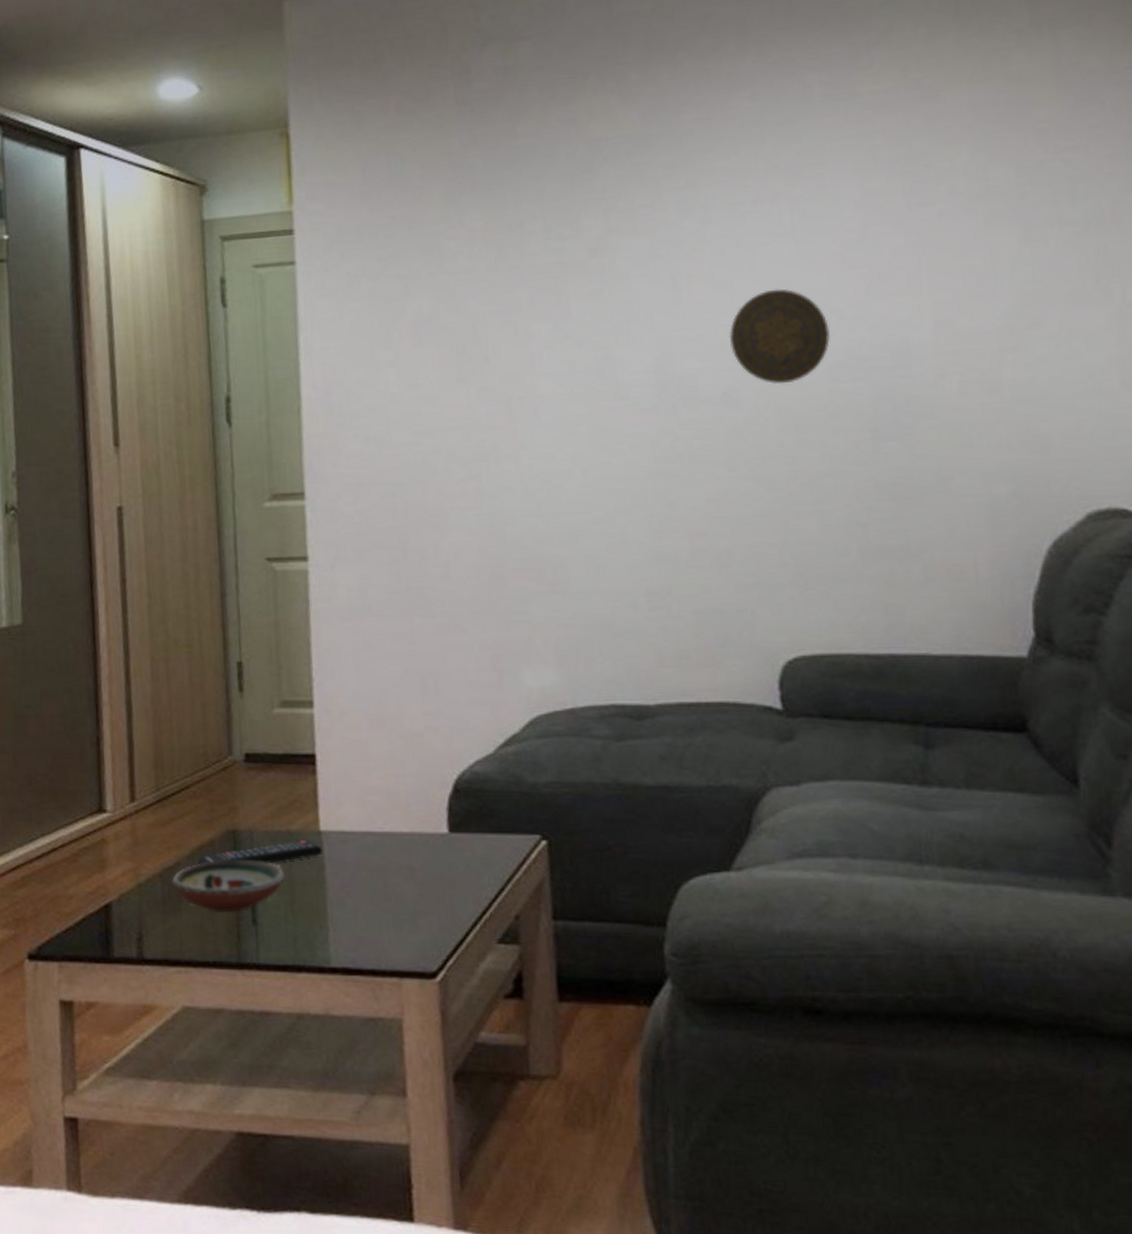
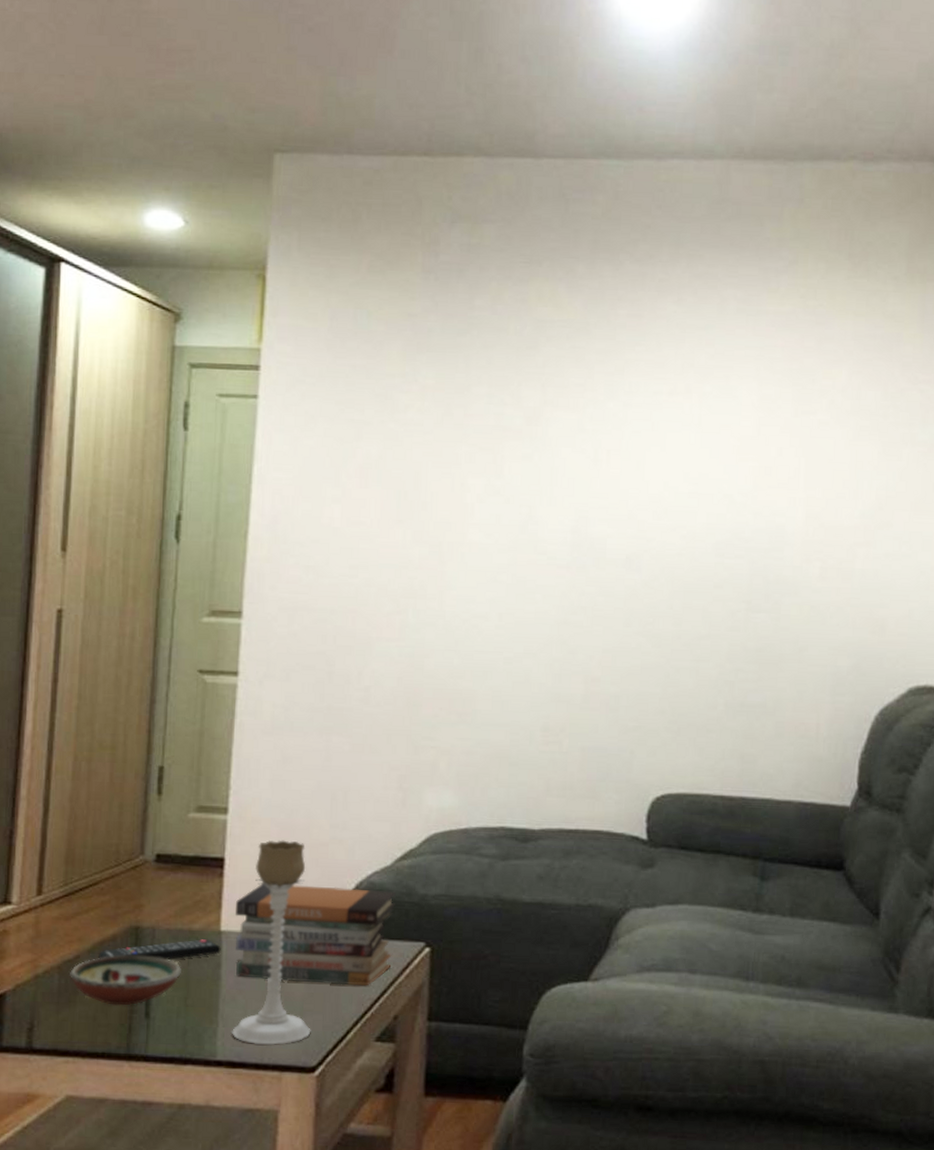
book stack: none [332,779,506,884] -> present [234,884,396,986]
candle holder: none [344,732,428,950] -> present [232,840,311,1045]
decorative plate: present [729,289,831,385] -> none [637,471,722,555]

